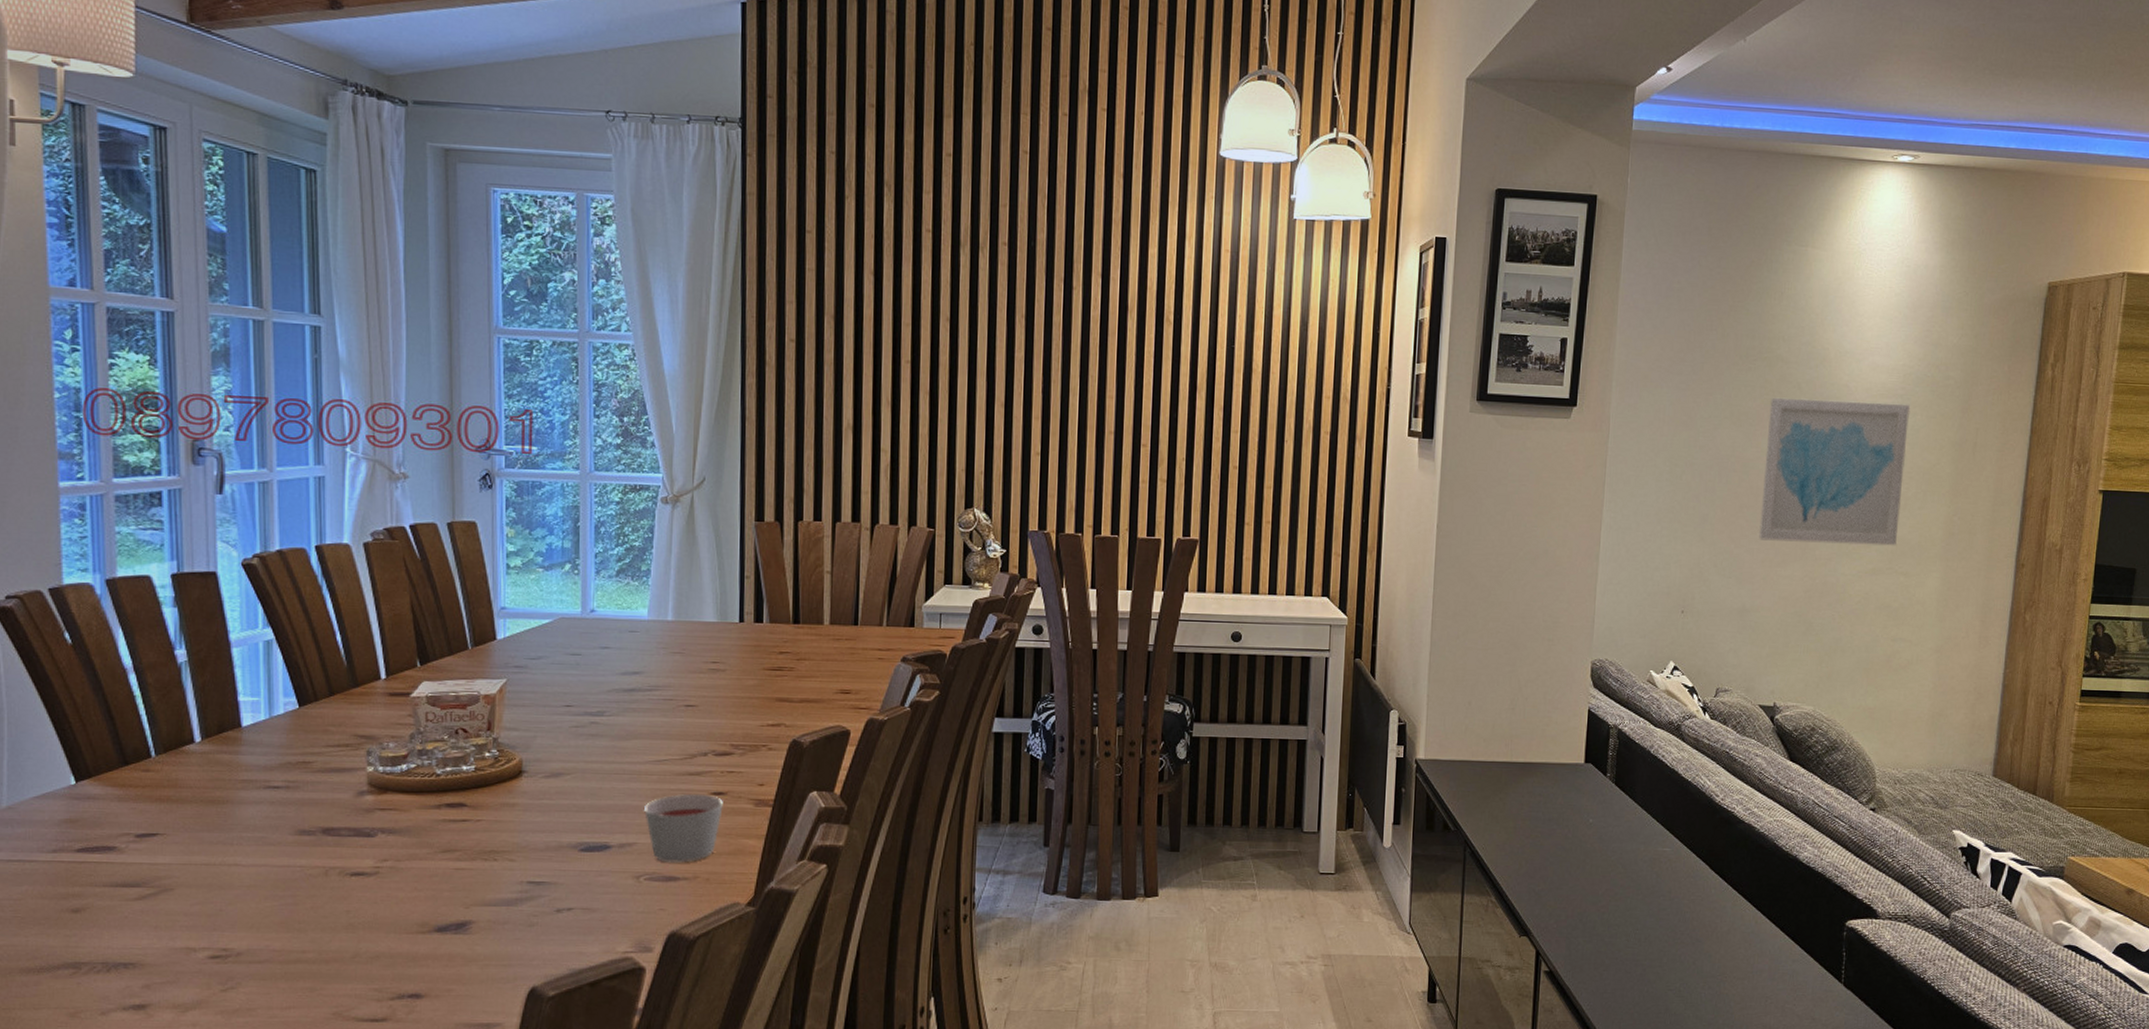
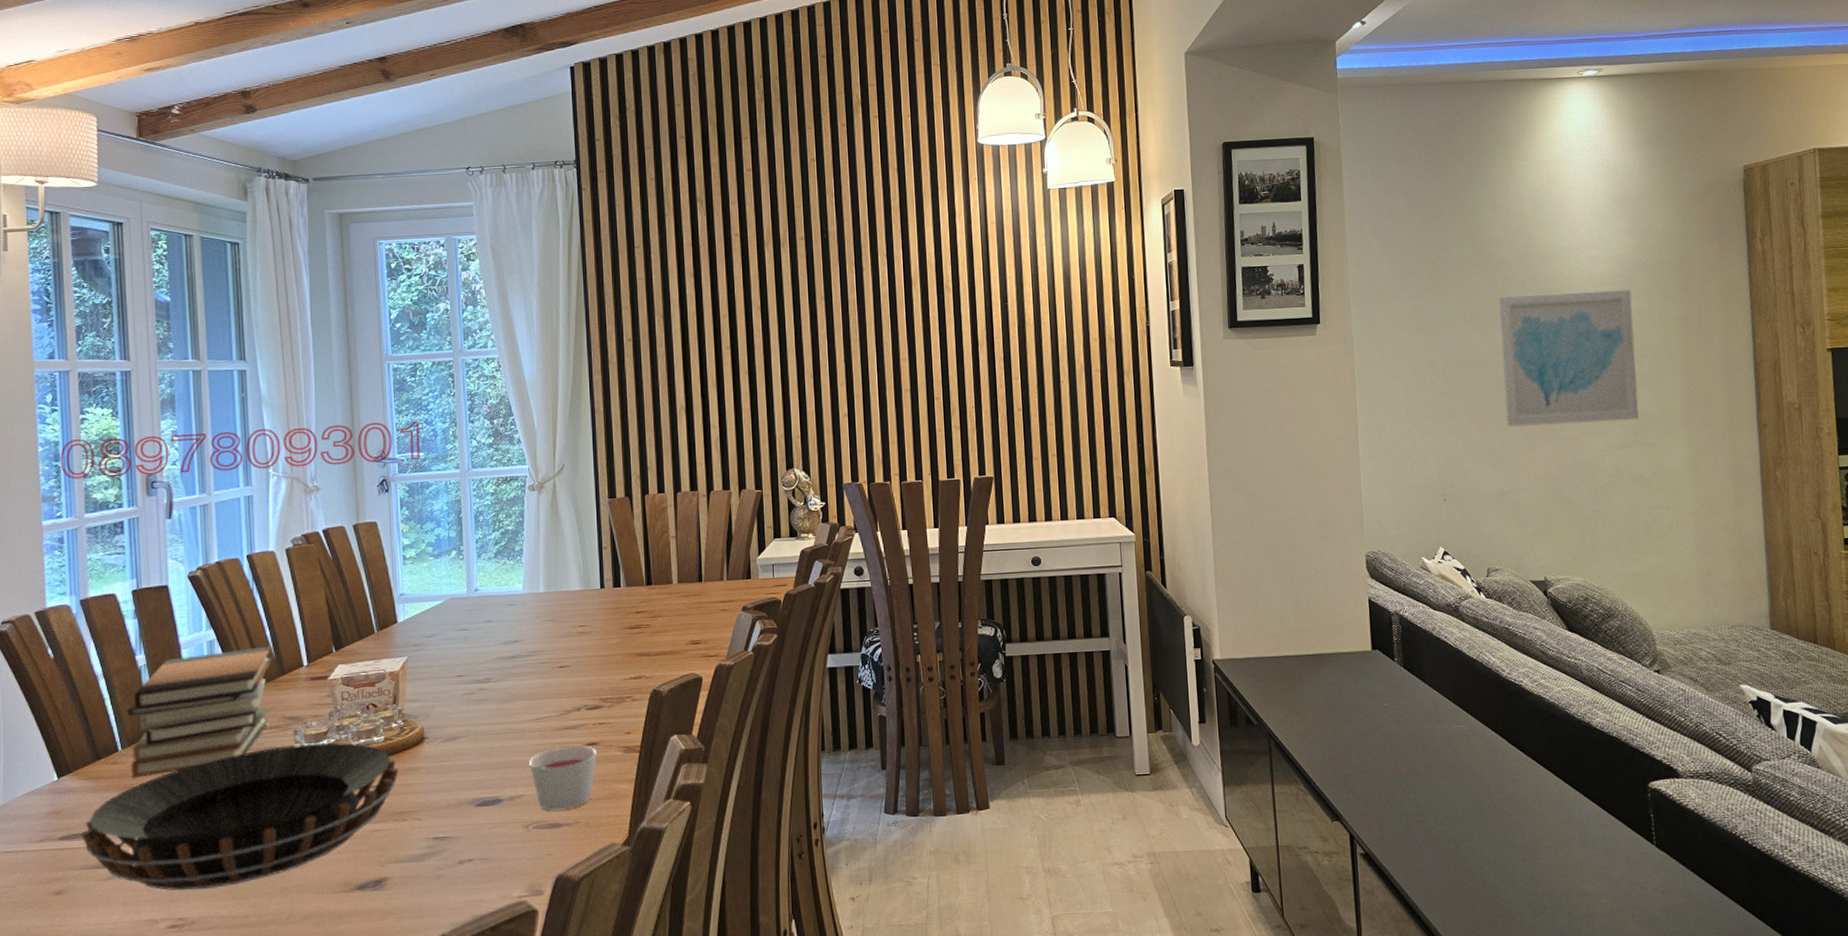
decorative bowl: none [104,766,490,919] -> present [81,742,398,892]
book stack: none [162,653,344,789] -> present [126,646,273,778]

